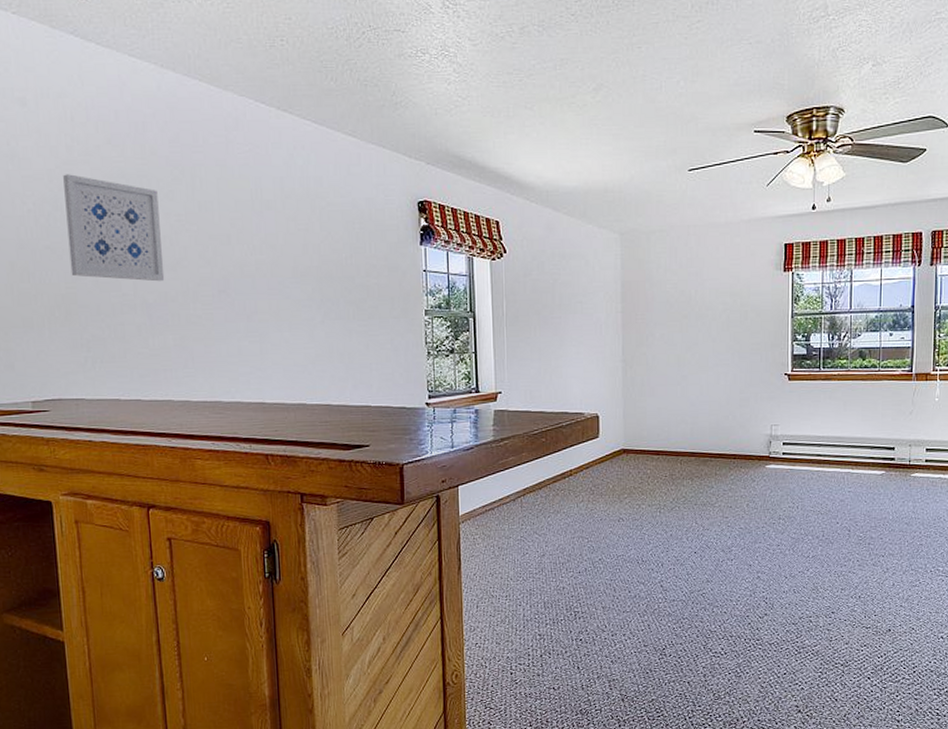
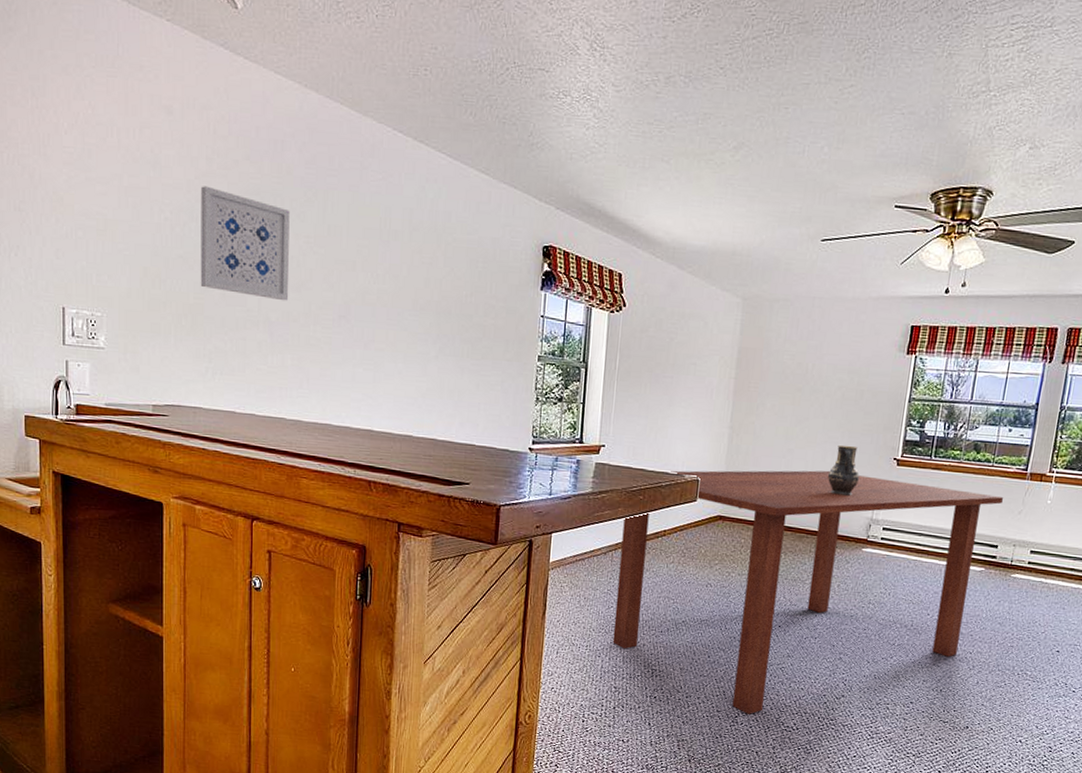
dining table: none [529,392,893,645] -> present [612,470,1003,714]
vase: none [723,365,754,416] -> present [827,444,859,496]

